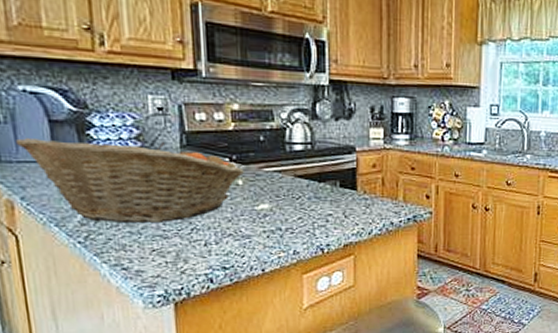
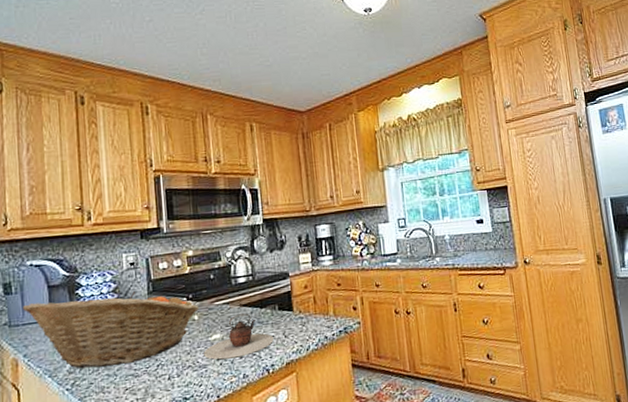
teapot: none [248,185,332,232] -> present [203,313,274,360]

